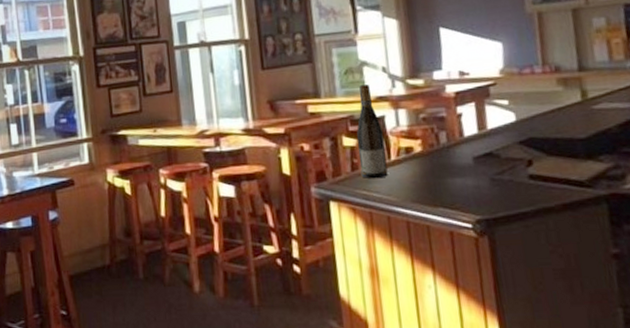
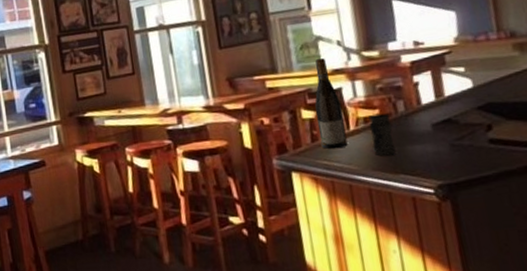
jar: none [410,143,436,188] -> present [368,113,396,156]

